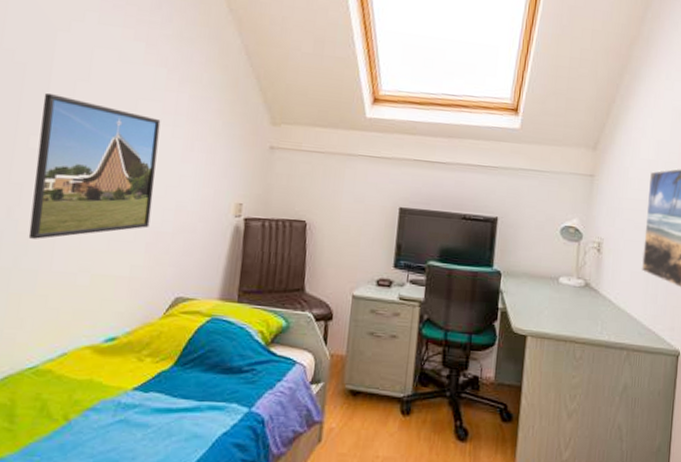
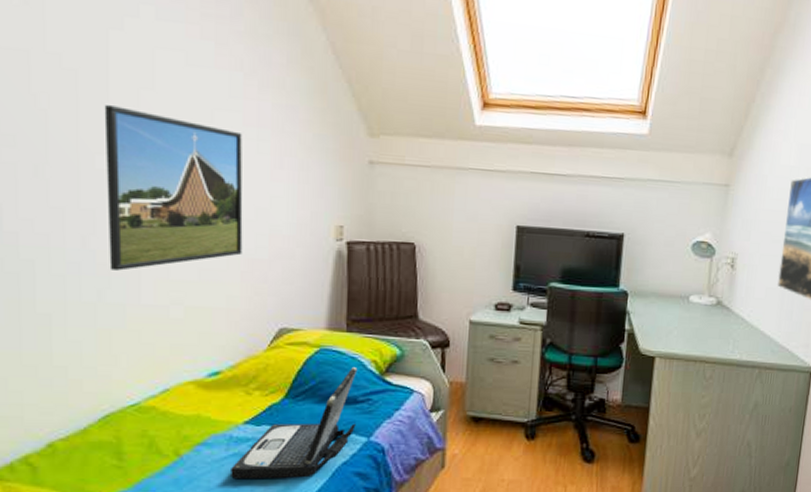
laptop: none [114,337,245,447] -> present [231,367,358,479]

